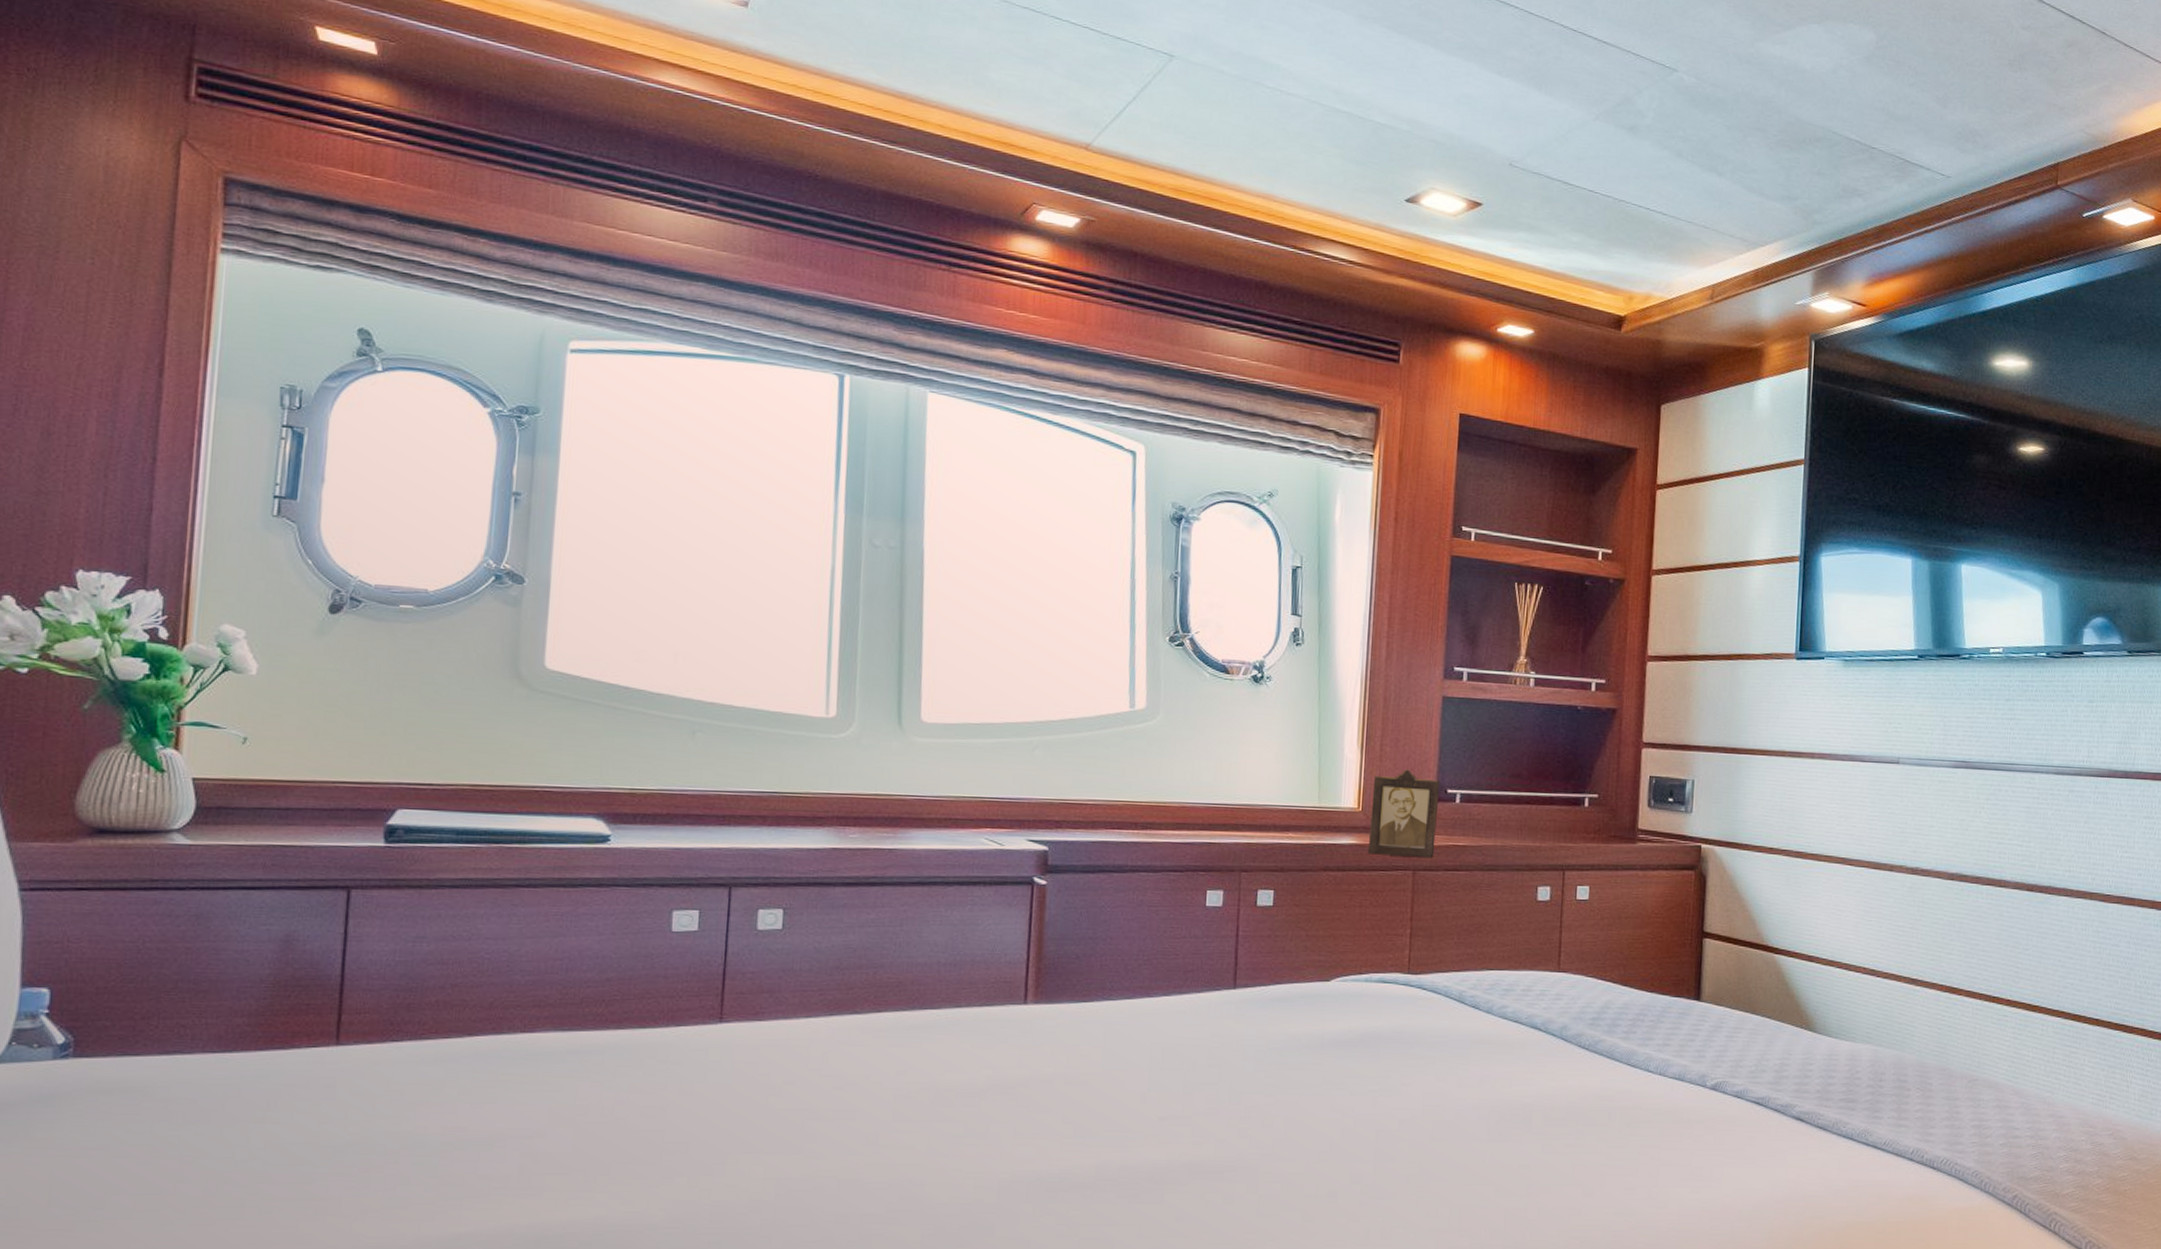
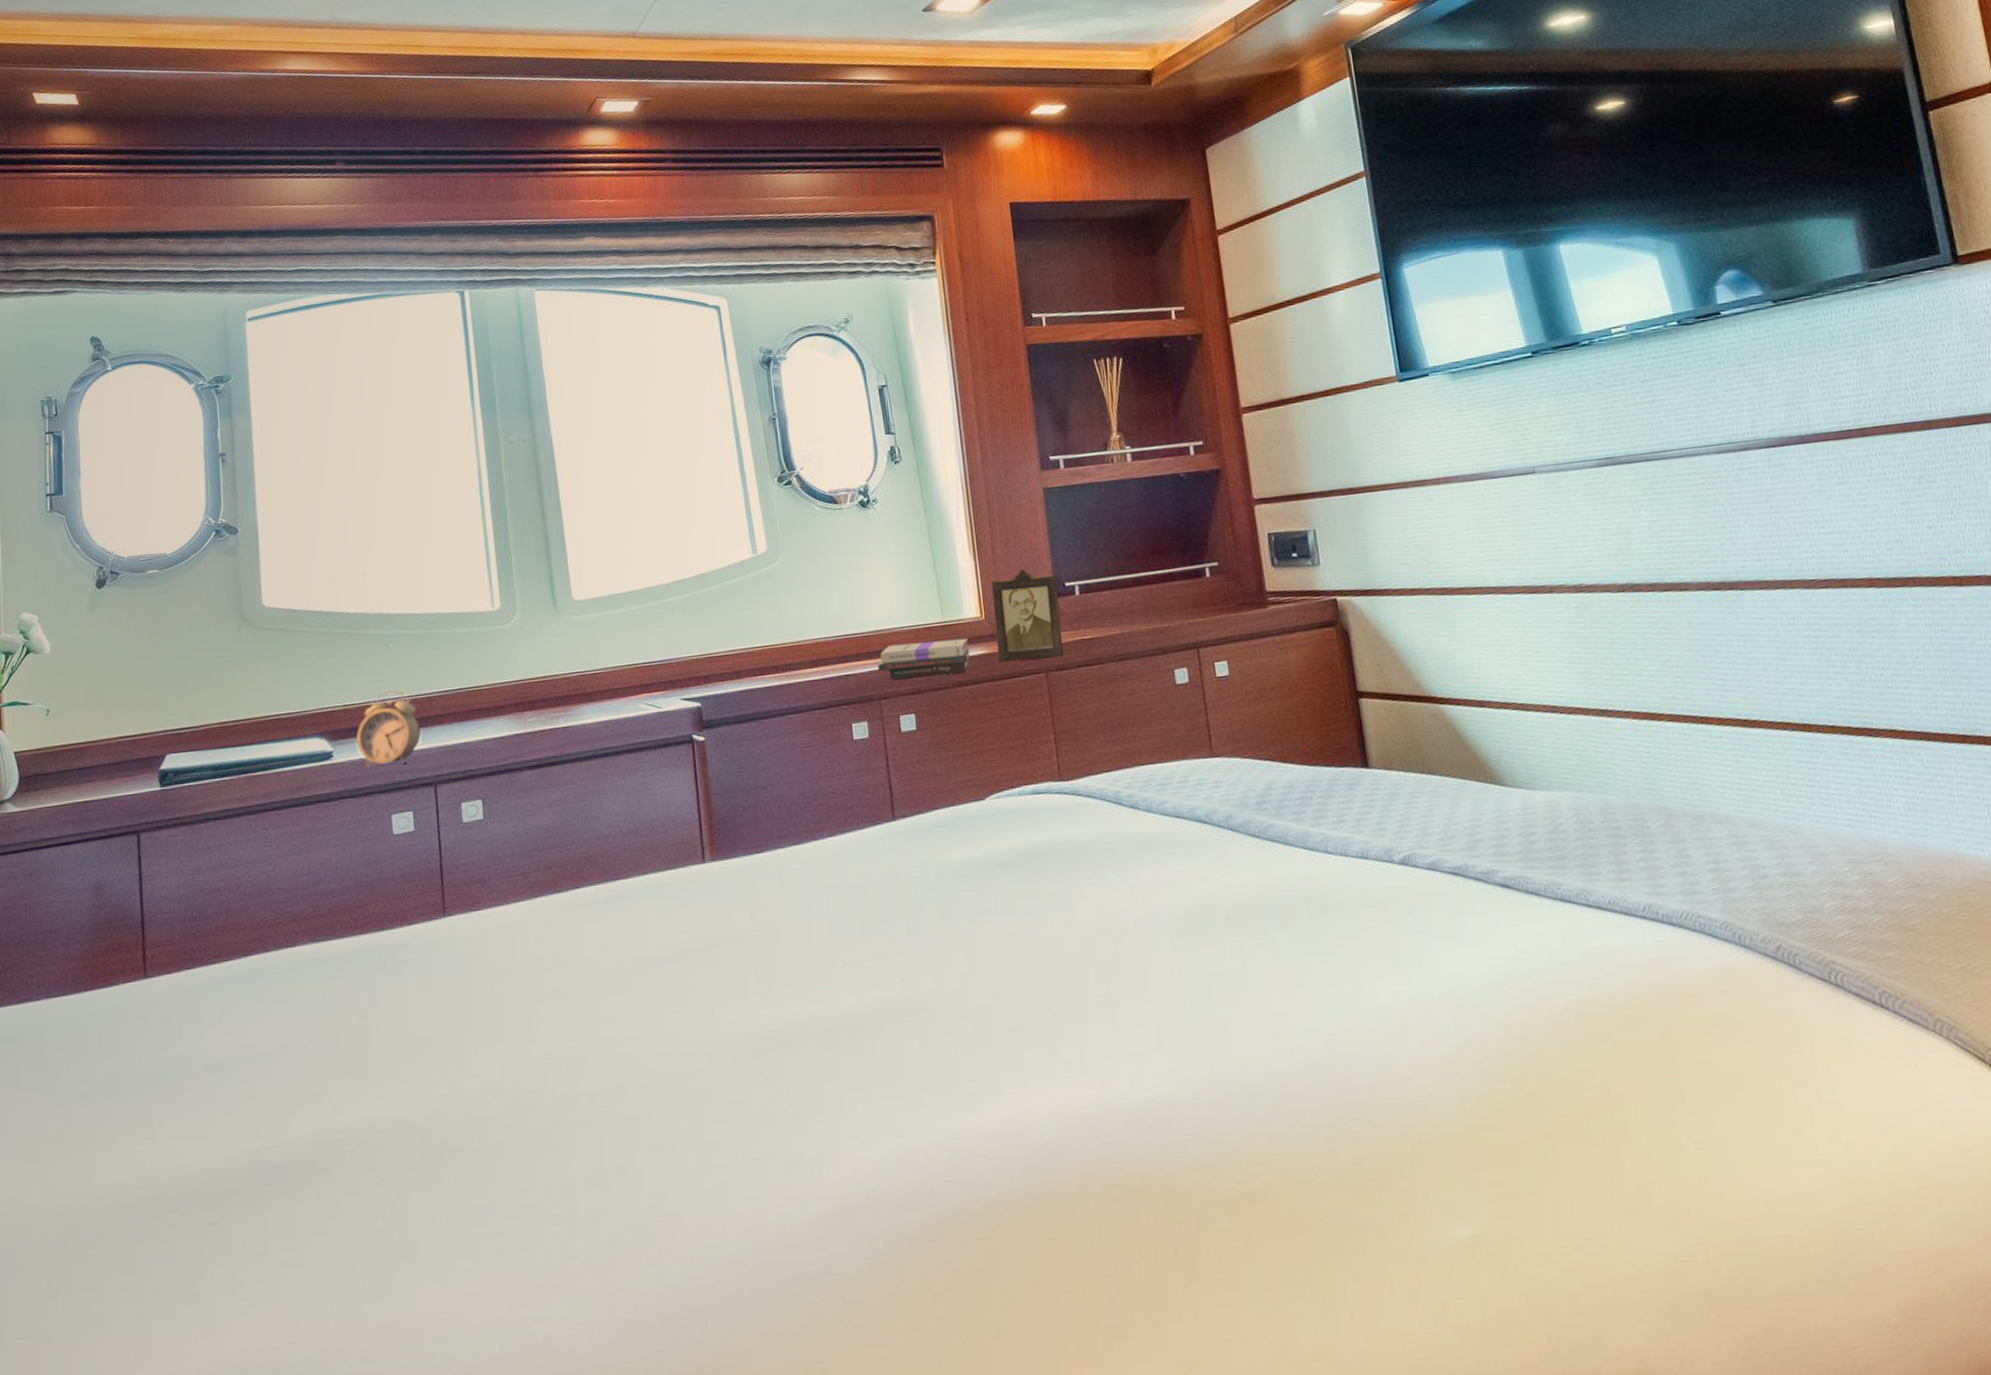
alarm clock: none [642,781,721,860] -> present [357,690,421,767]
books: none [1243,821,1342,858] -> present [877,638,970,679]

